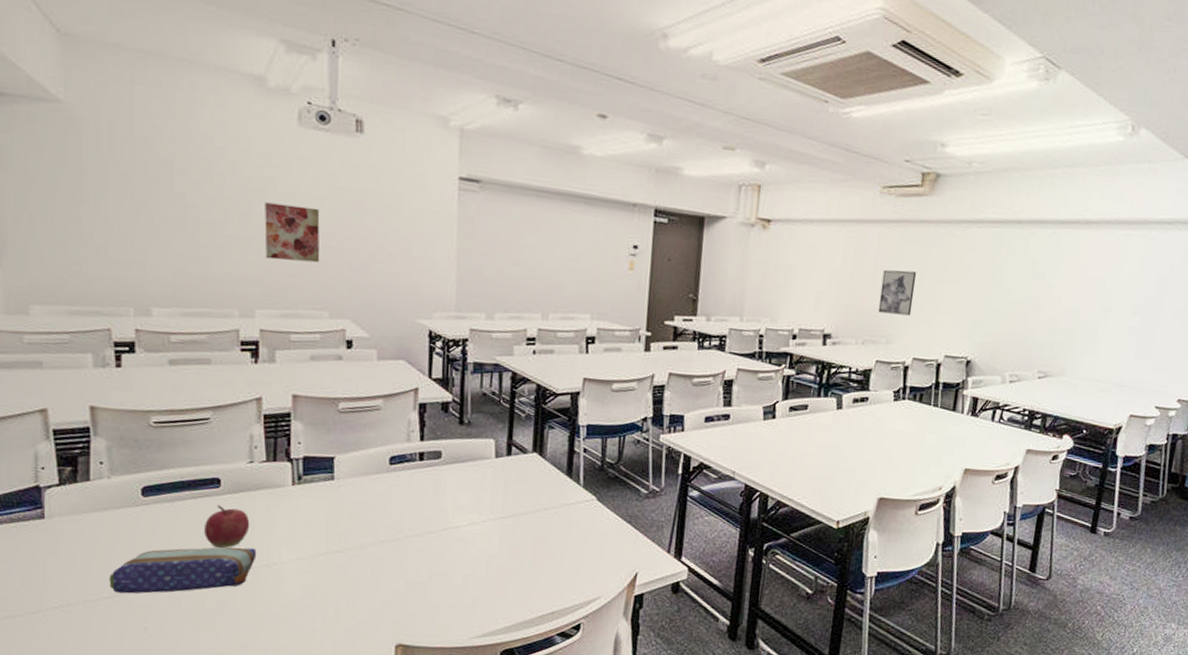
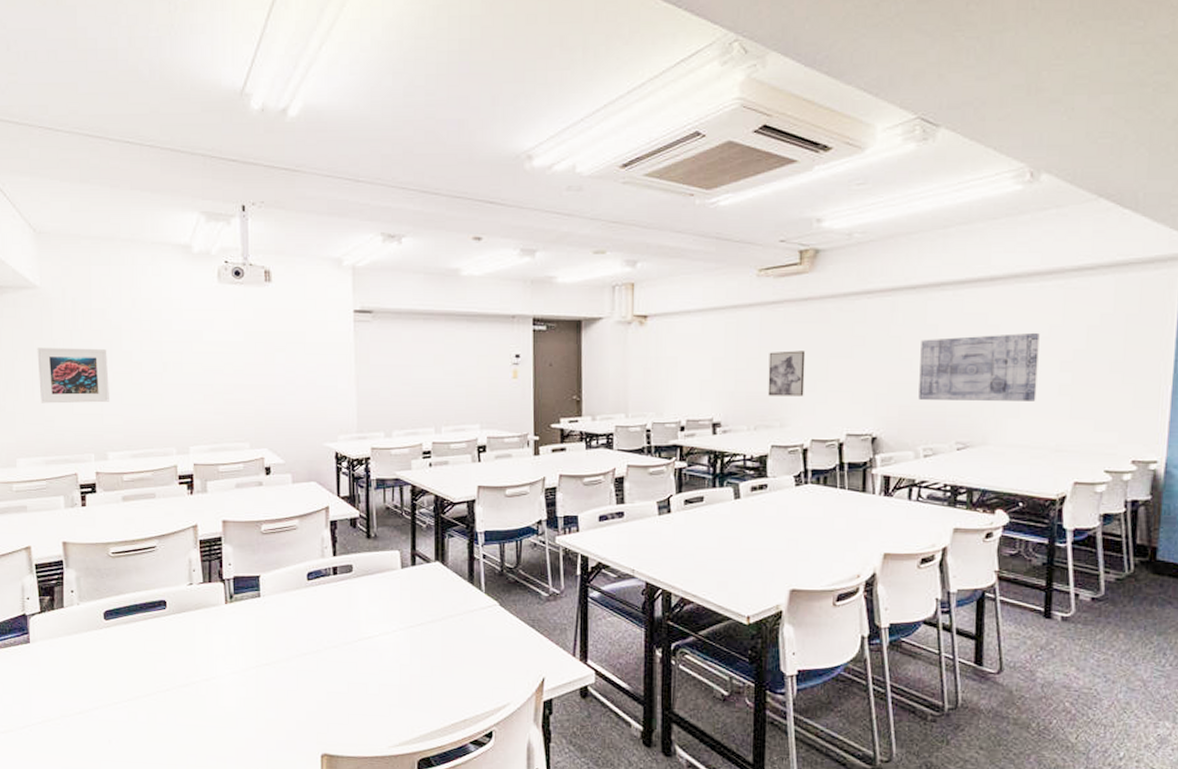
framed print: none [59,175,155,249] -> present [37,347,109,404]
pencil case: present [109,547,257,594] -> none [80,663,198,709]
apple: present [204,504,250,548] -> none [155,624,192,664]
wall art: present [264,202,320,263] -> none [194,352,240,401]
wall art: none [1011,272,1120,340] -> present [918,332,1040,401]

